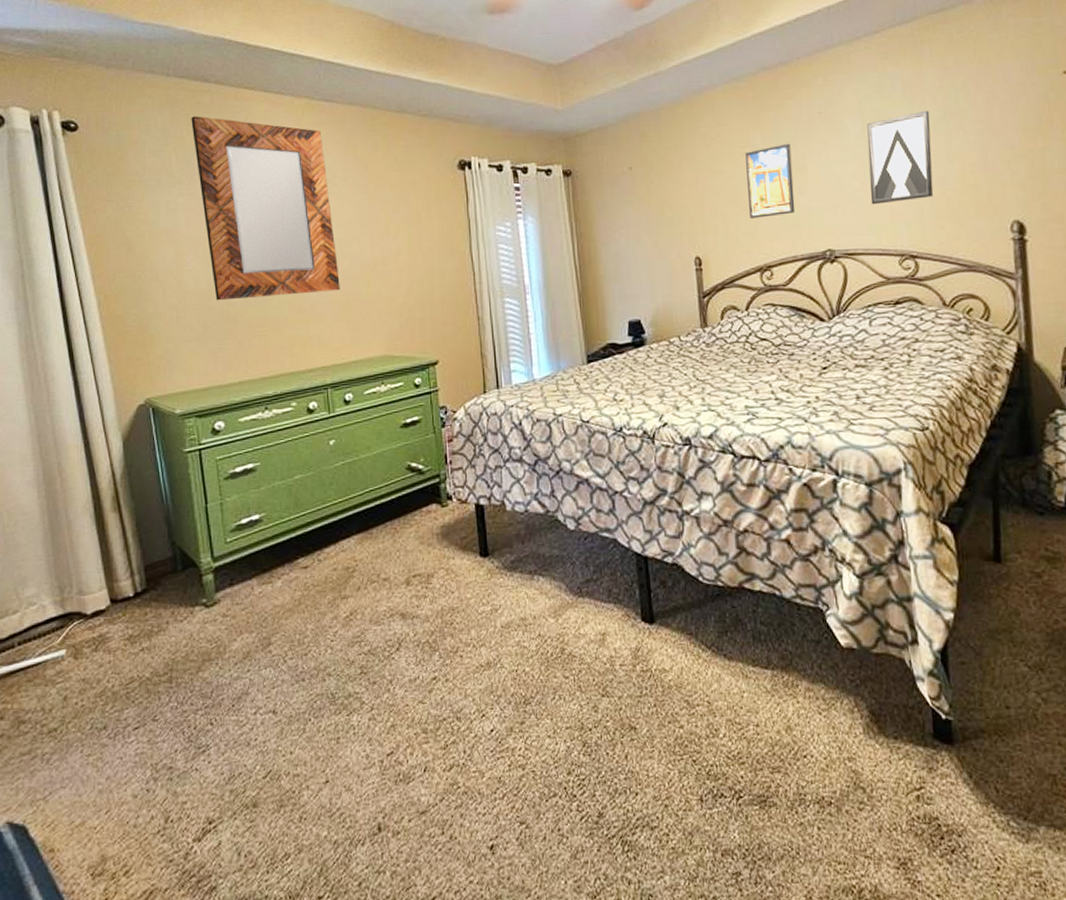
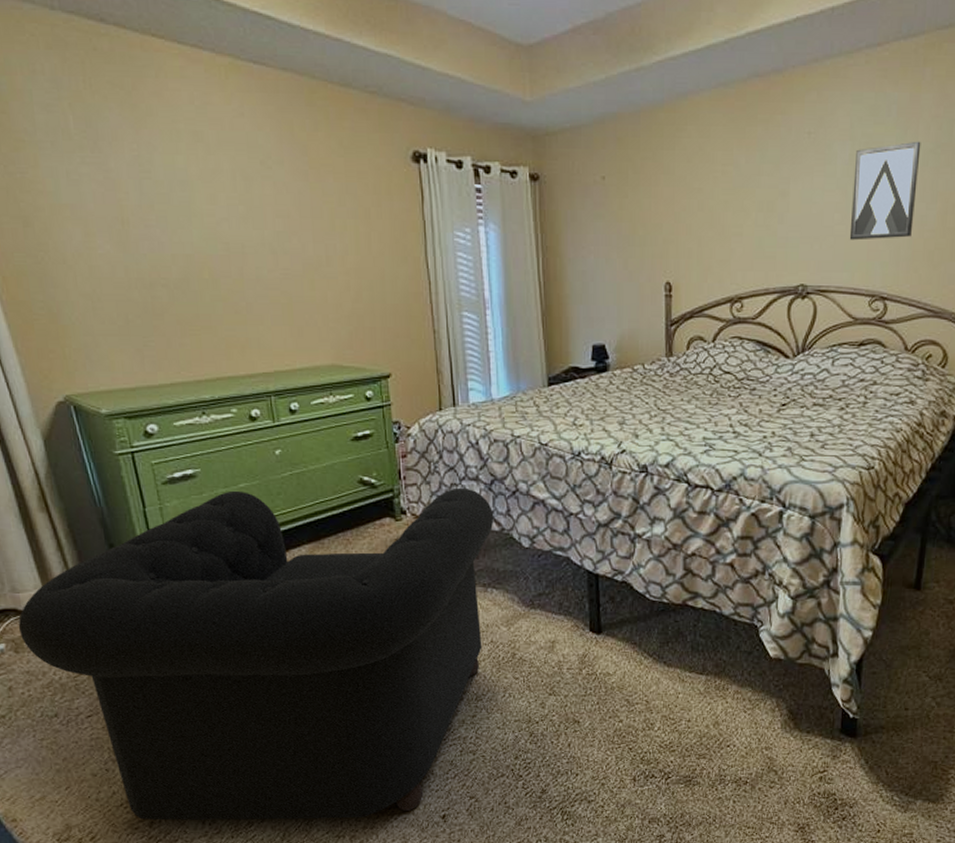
armchair: none [80,469,539,851] -> present [18,487,494,821]
home mirror: present [191,116,340,301] -> none [87,66,280,293]
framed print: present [745,143,795,218] -> none [726,164,775,245]

